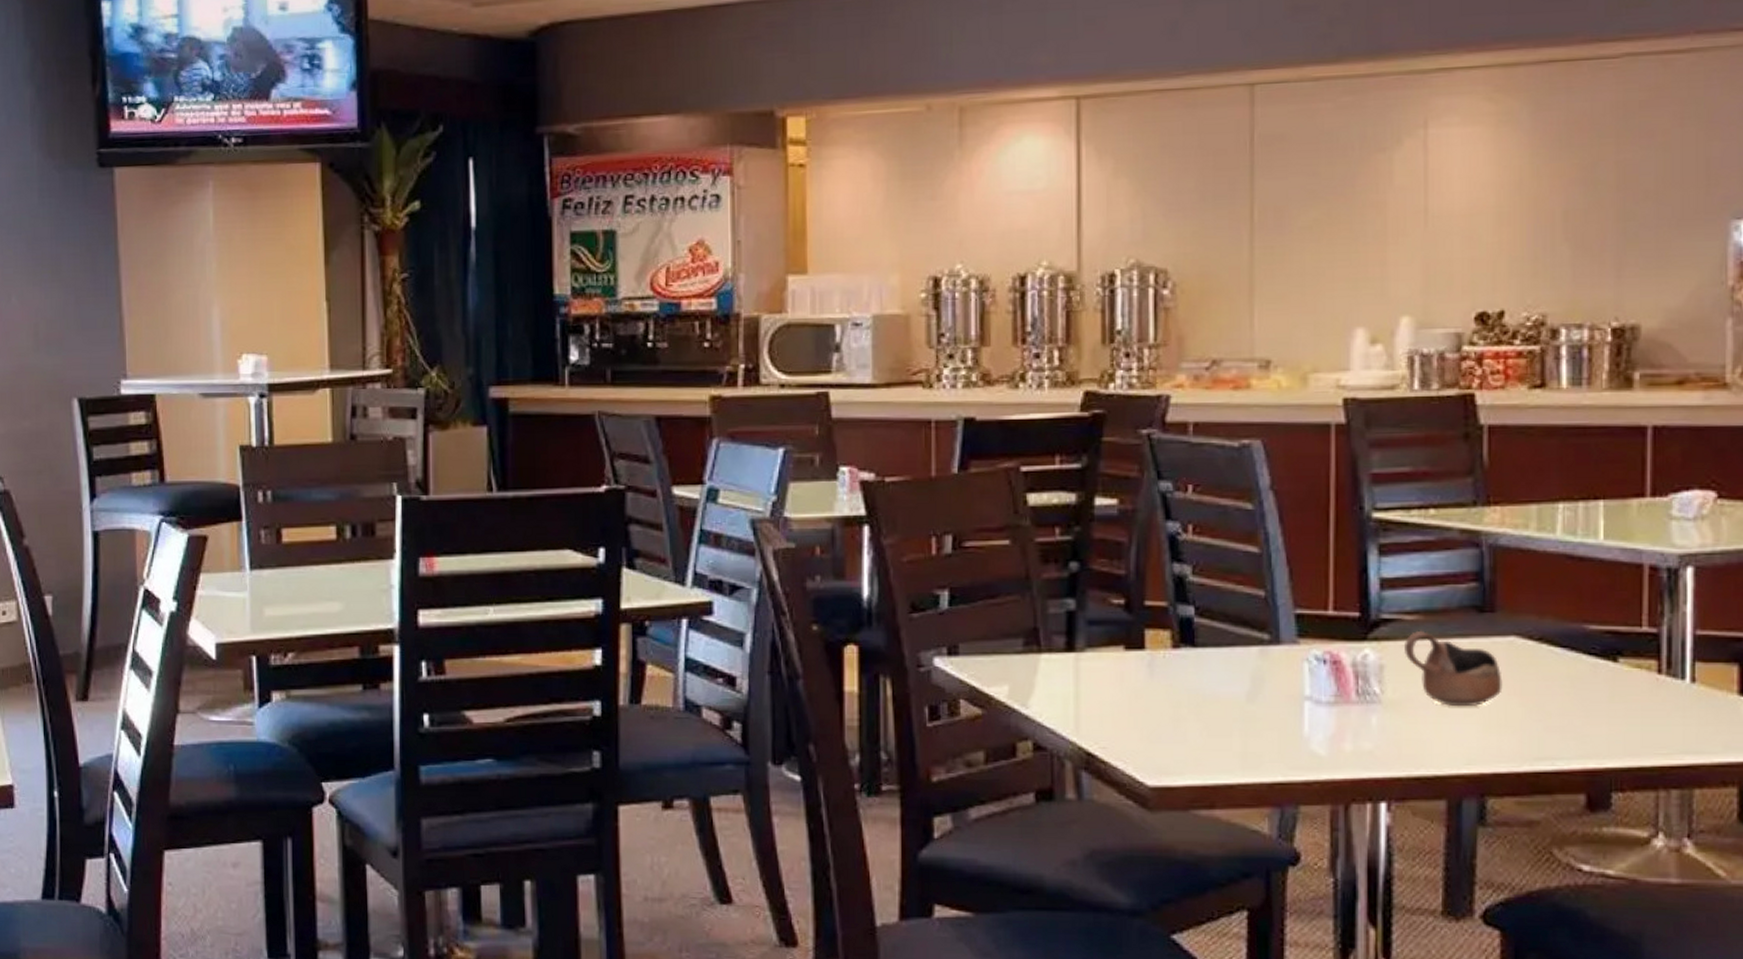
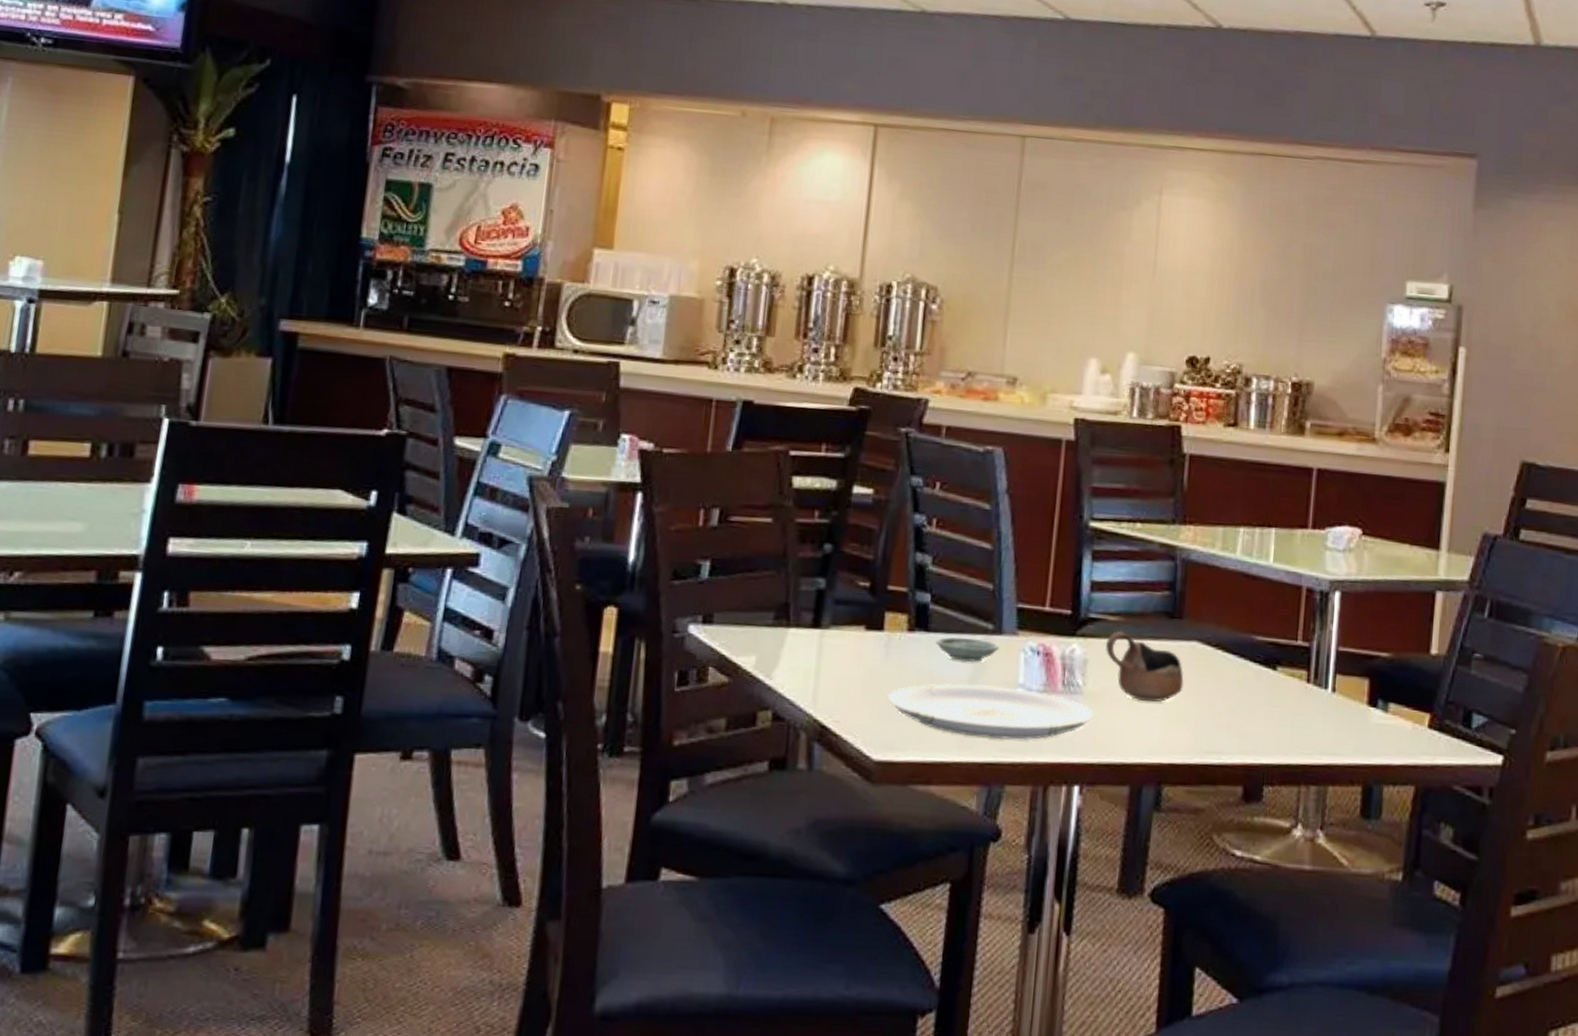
plate: none [1157,700,1397,758] -> present [887,683,1094,740]
saucer: none [1205,650,1278,677] -> present [935,637,999,663]

